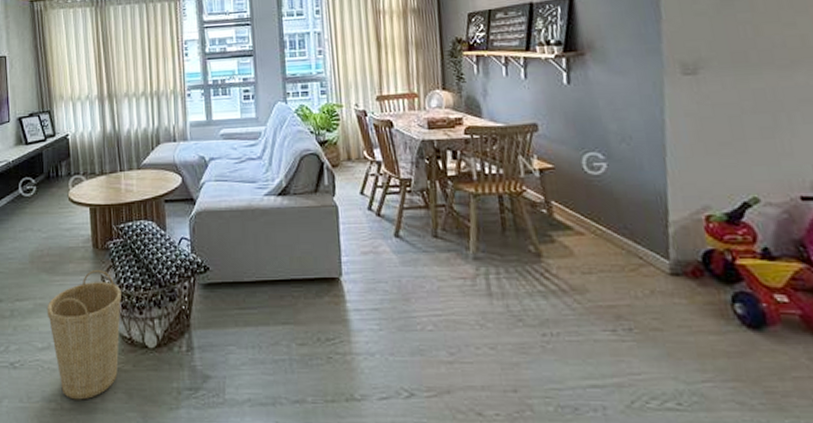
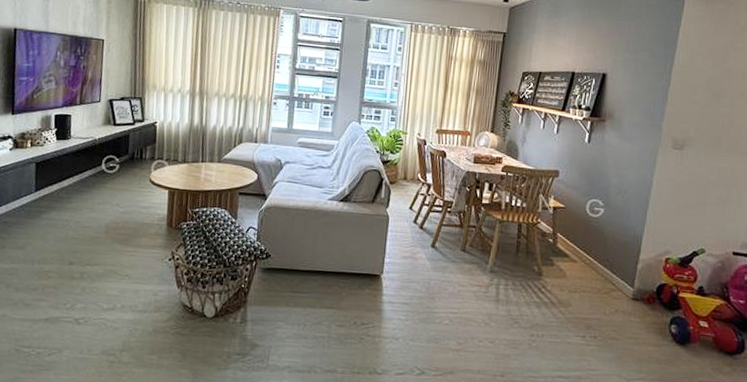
basket: present [47,269,121,400] -> none [115,245,188,356]

